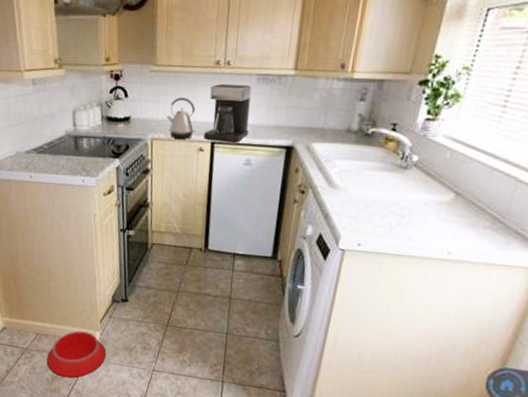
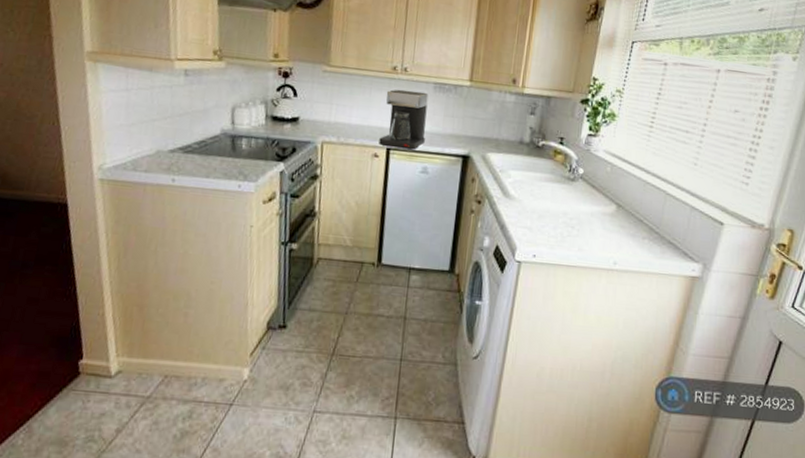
pet bowl: present [47,330,106,378] -> none [175,368,256,432]
kettle: present [167,97,197,139] -> none [339,100,372,144]

